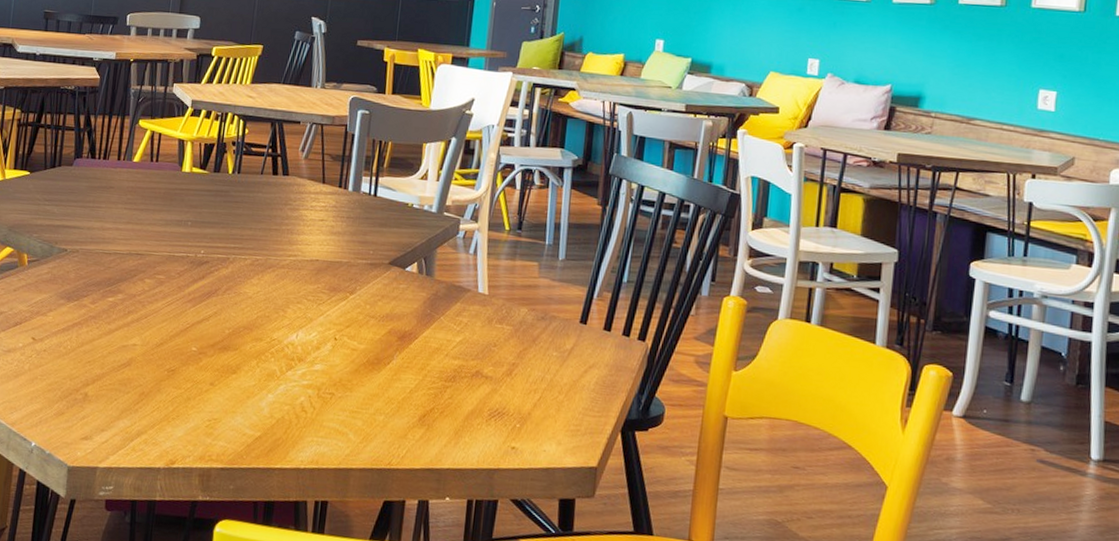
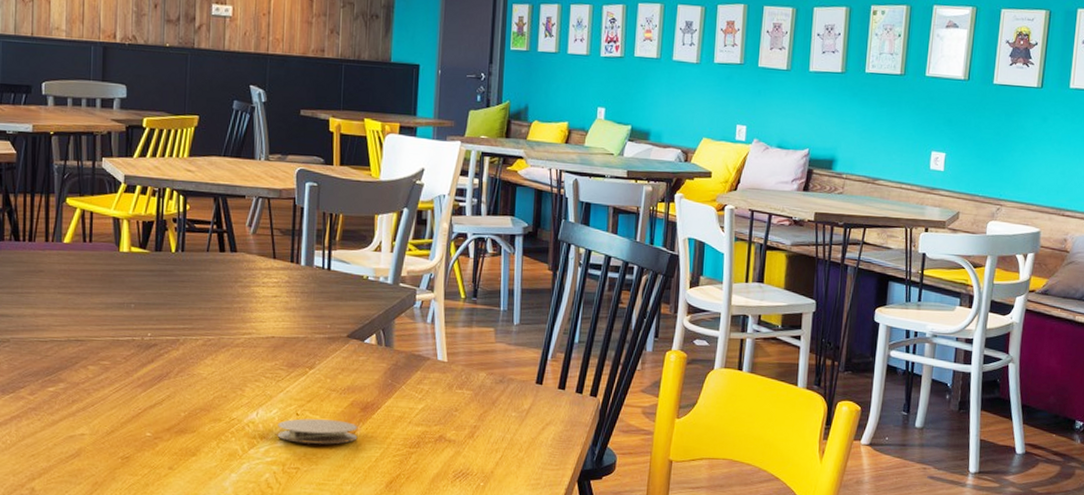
coaster: none [315,343,395,372] -> present [277,418,358,445]

